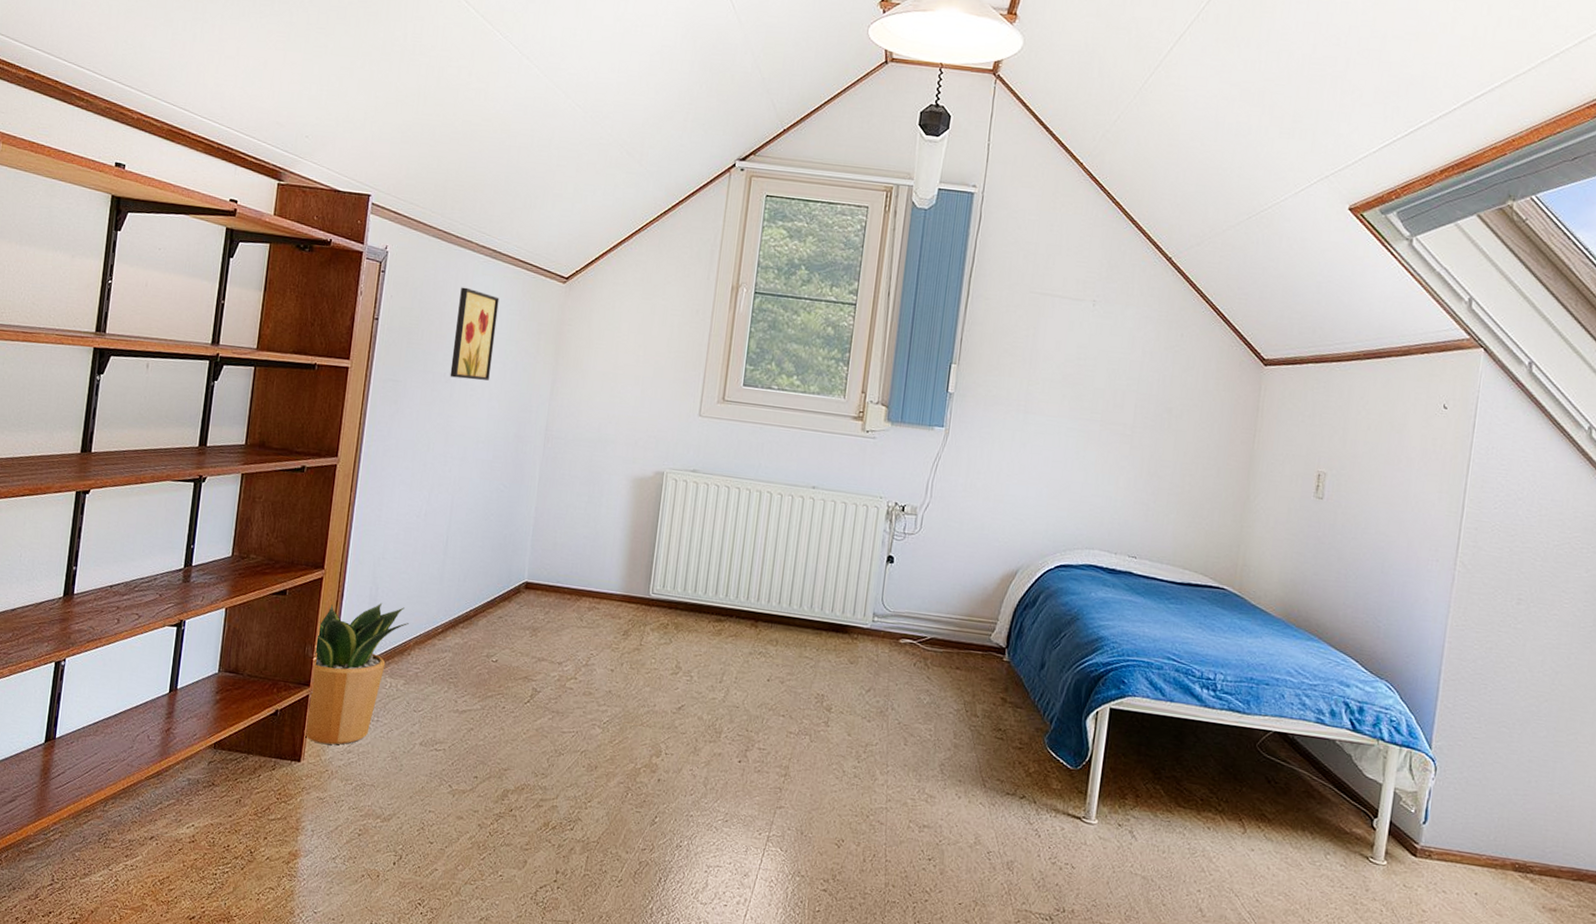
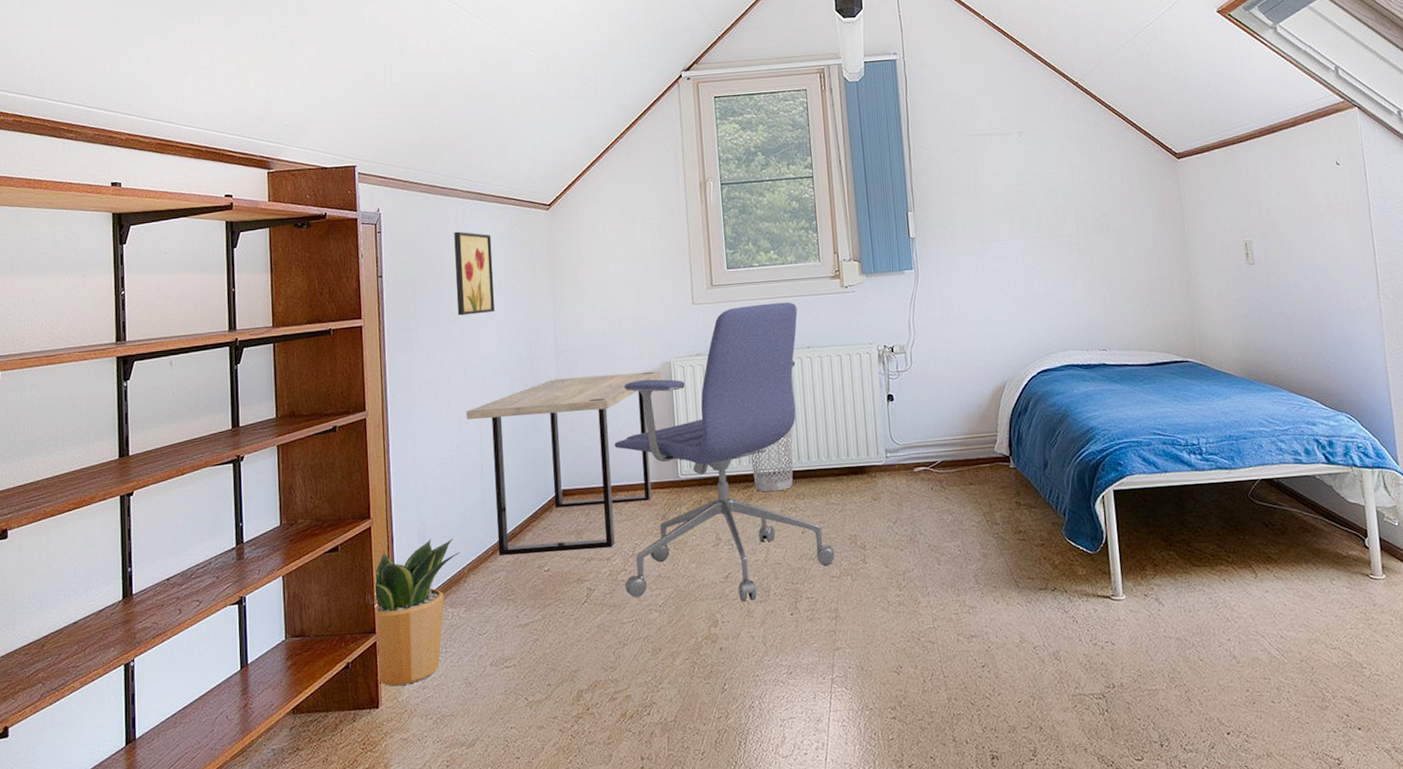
desk: none [439,464,652,653] -> present [465,371,662,556]
office chair: none [572,428,810,739] -> present [614,302,835,603]
wastebasket: none [727,568,780,632] -> present [750,427,794,492]

